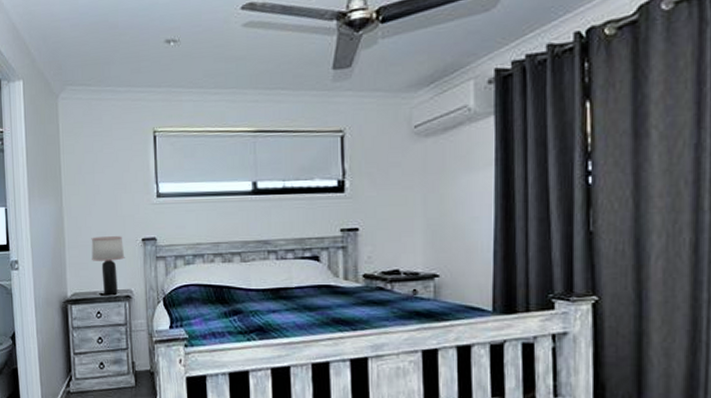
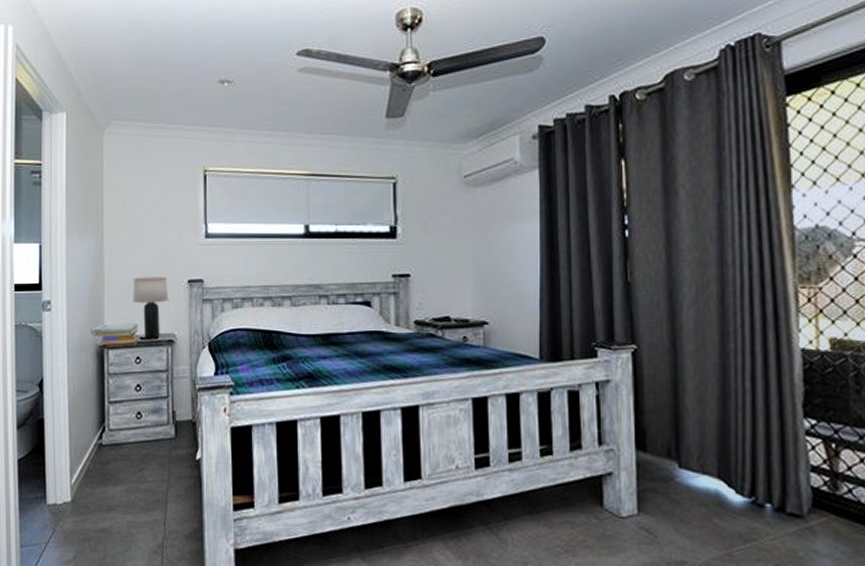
books: none [55,280,98,304] -> present [91,323,138,349]

